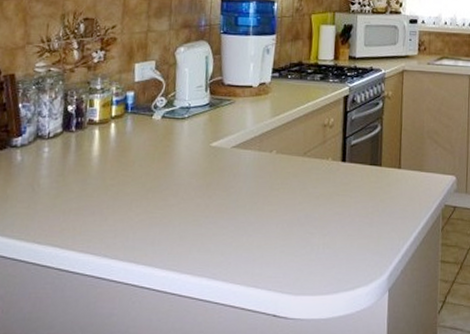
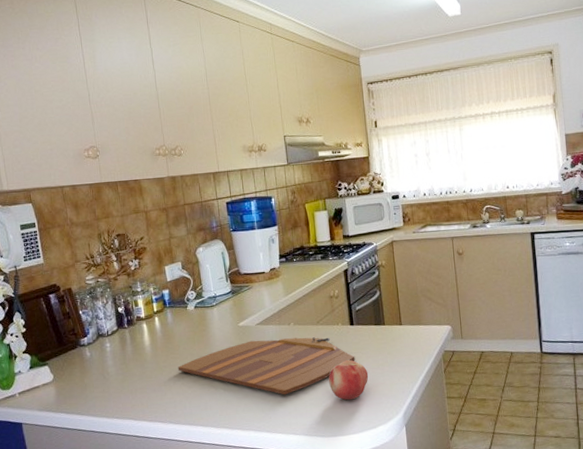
cutting board: none [127,166,342,237] -> present [178,337,355,395]
fruit: none [307,203,355,252] -> present [329,360,369,401]

